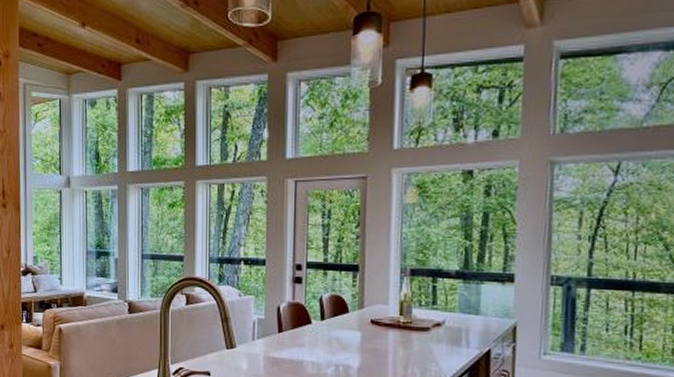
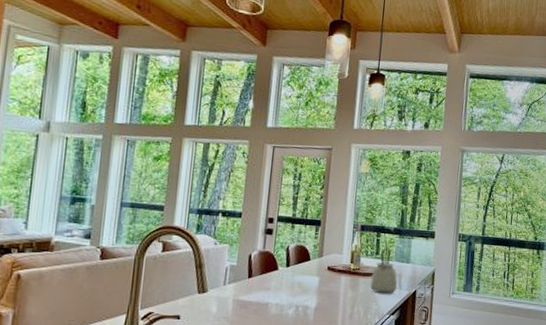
kettle: none [427,296,464,353] -> present [370,248,397,294]

